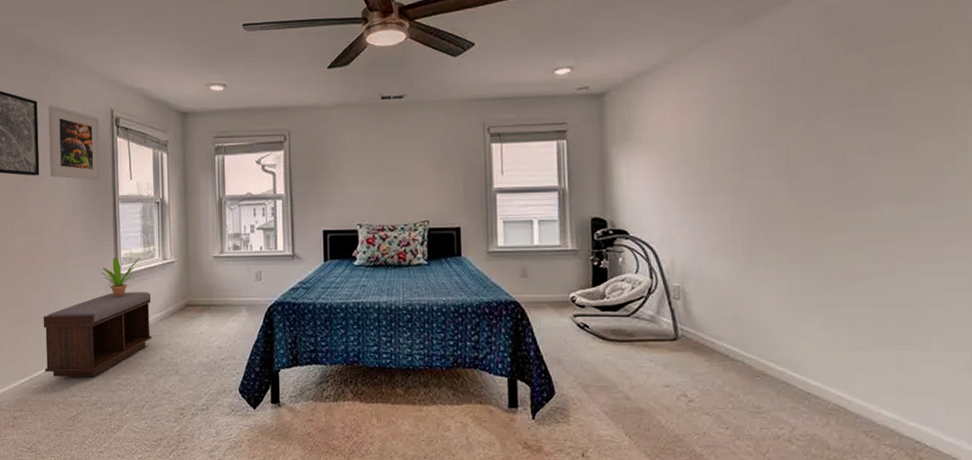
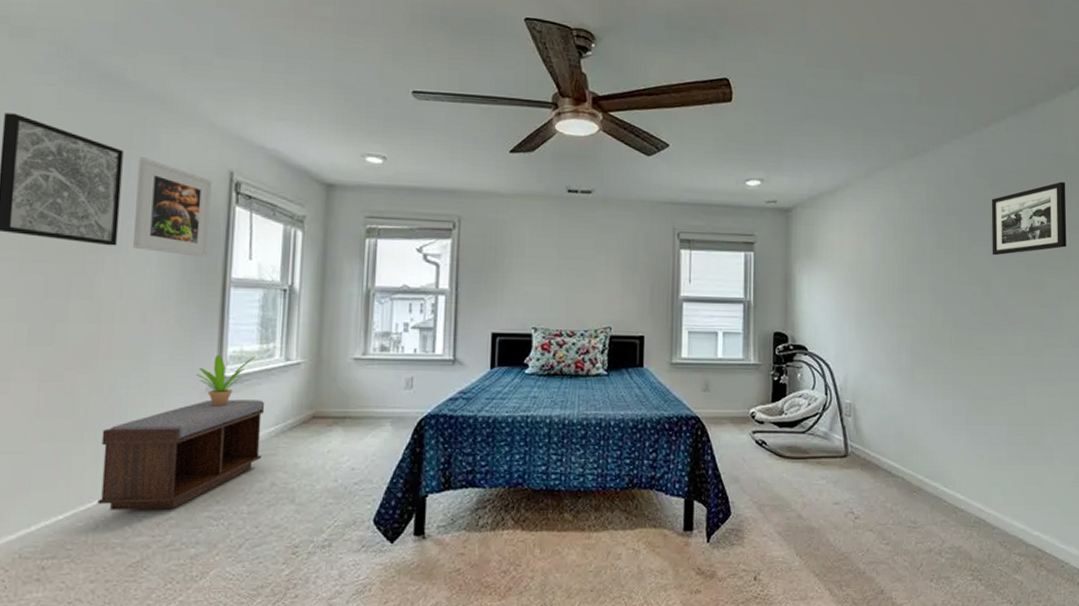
picture frame: none [844,30,948,122] -> present [991,181,1067,256]

